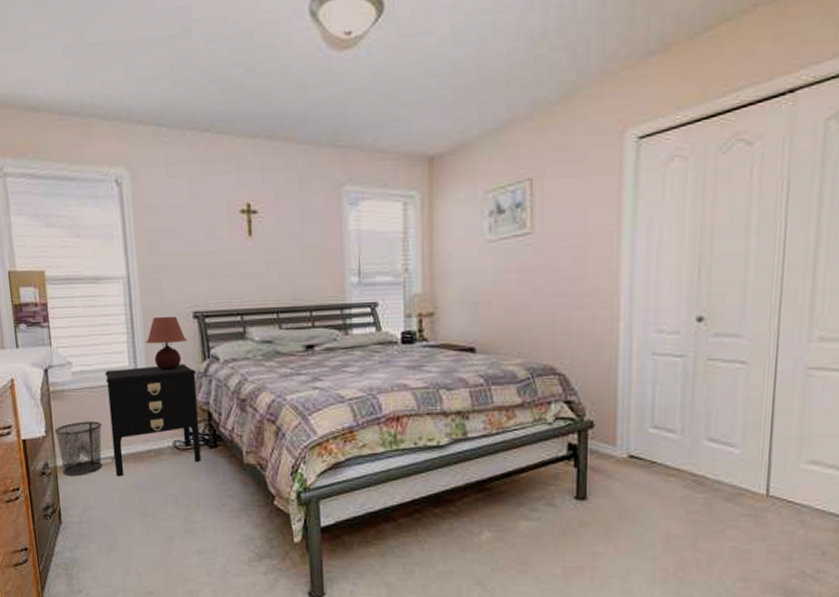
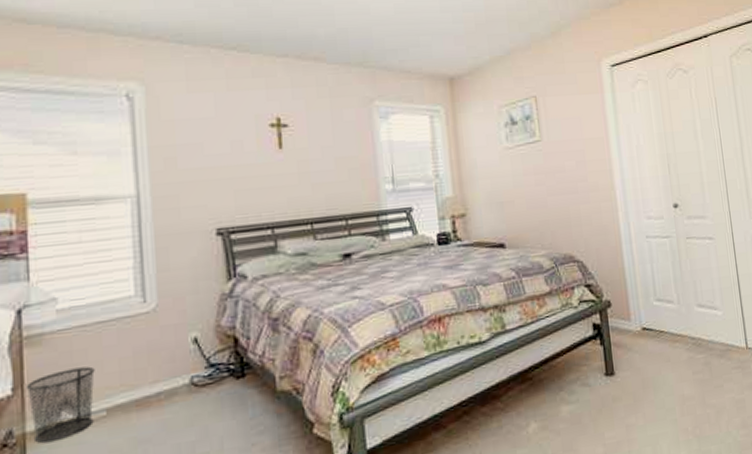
nightstand: present [105,363,201,477] -> none [102,286,226,433]
table lamp: present [144,316,188,370] -> none [156,234,210,296]

